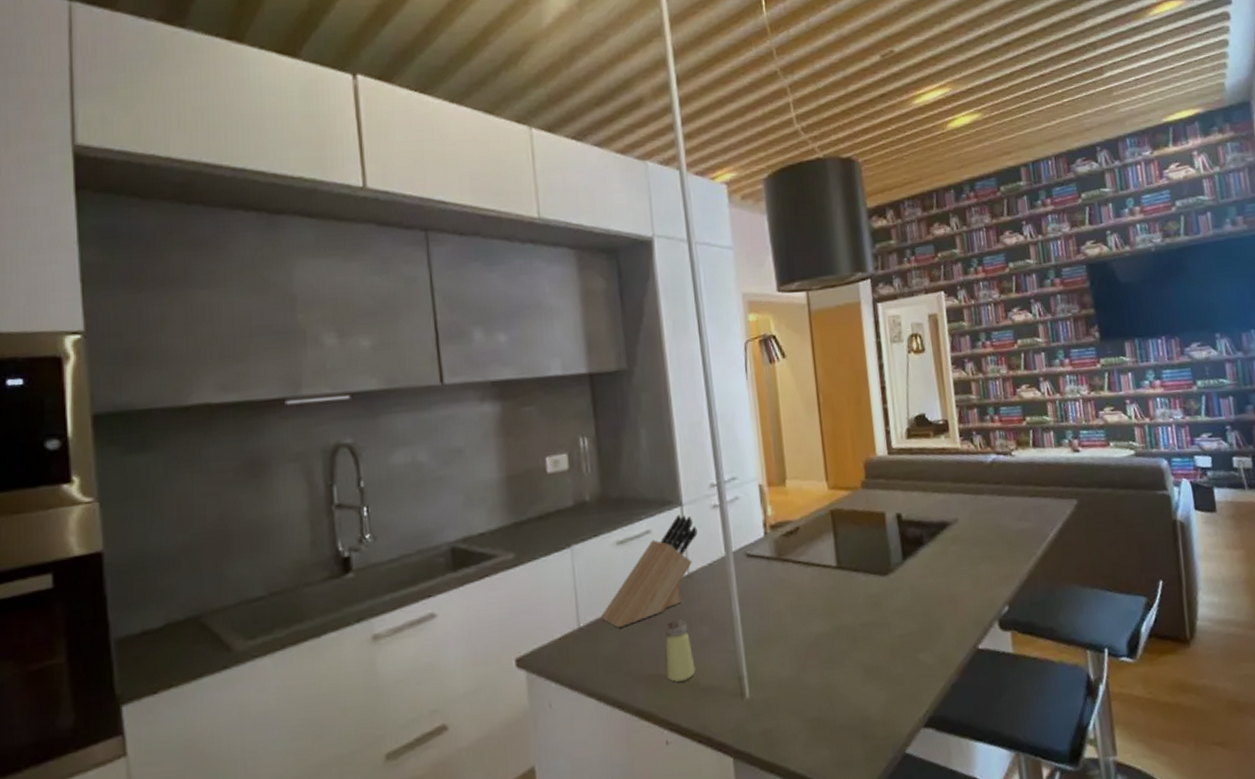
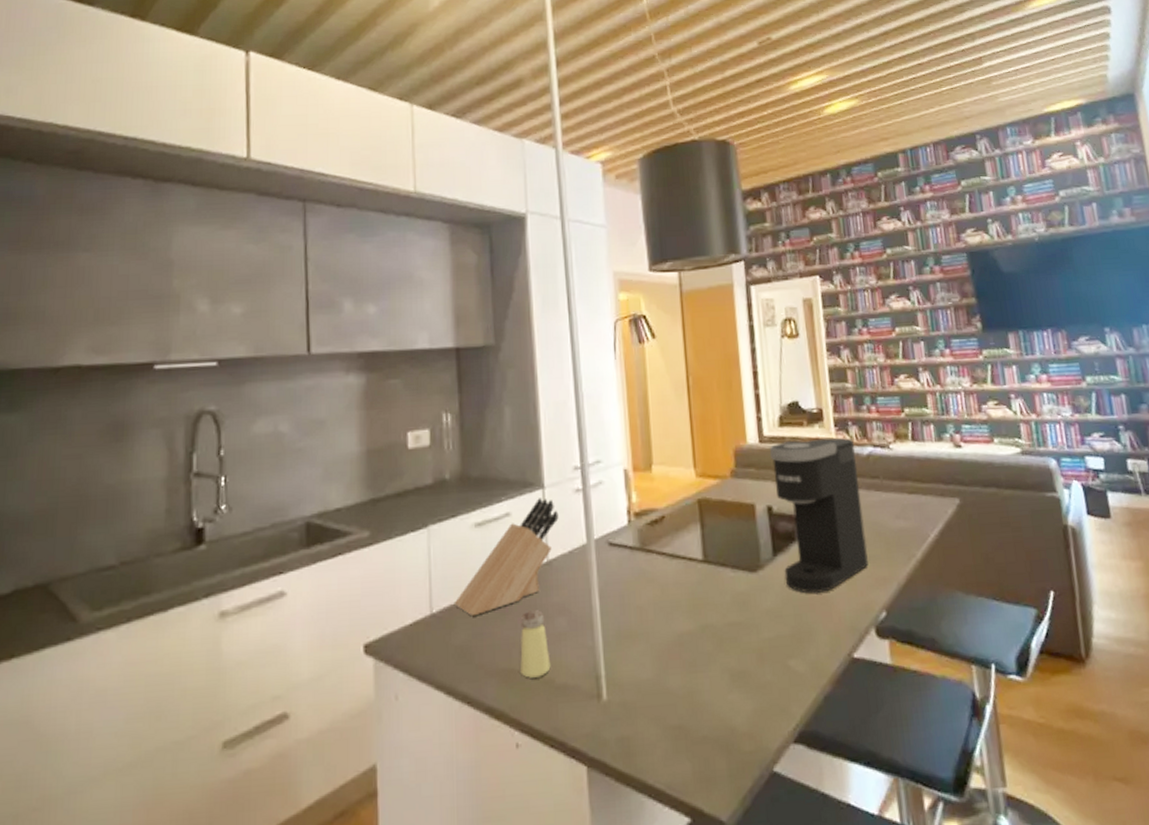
coffee maker: none [898,446,992,593] -> present [770,437,868,594]

